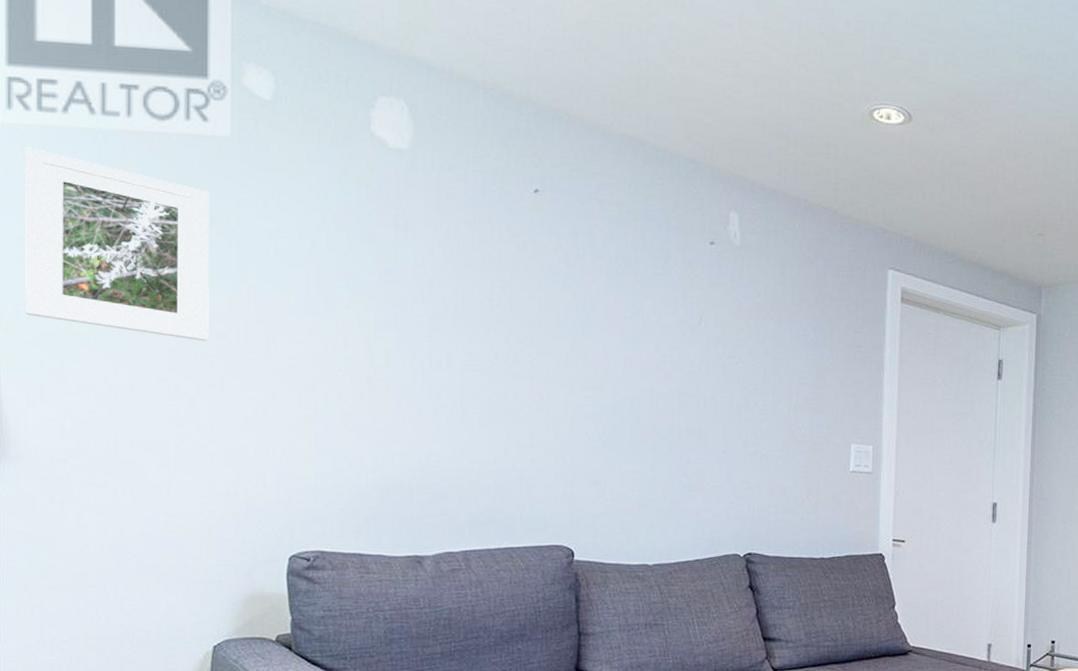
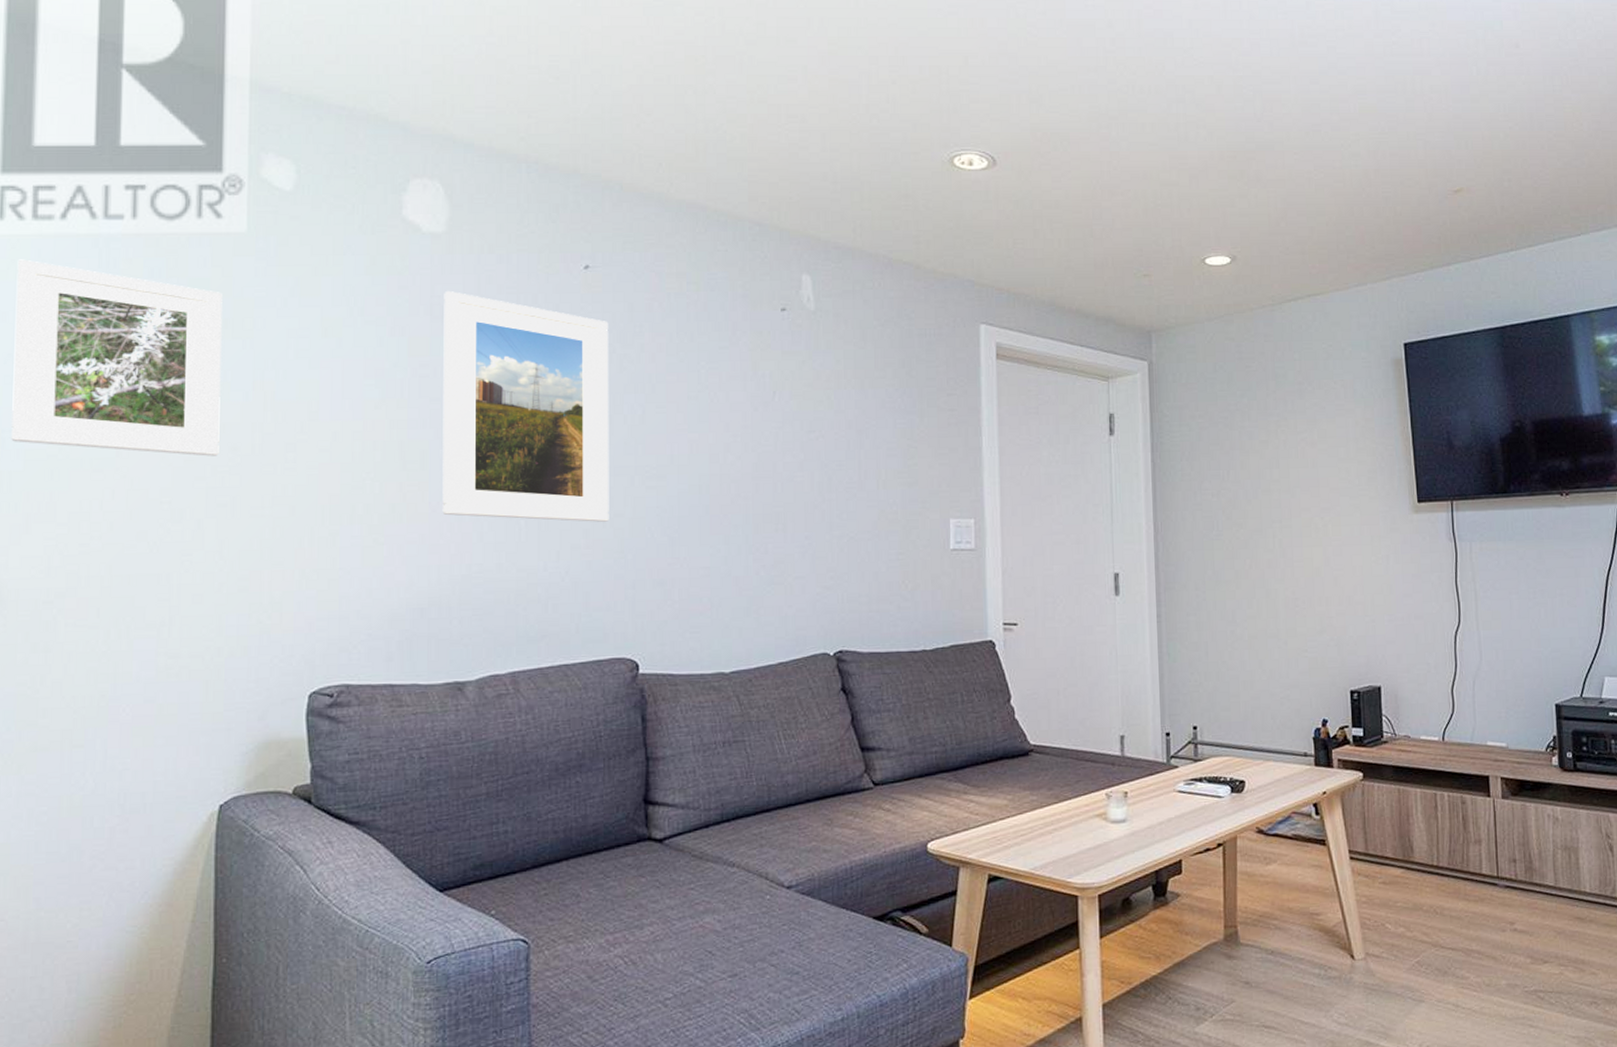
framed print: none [405,205,555,425] -> present [442,291,609,522]

